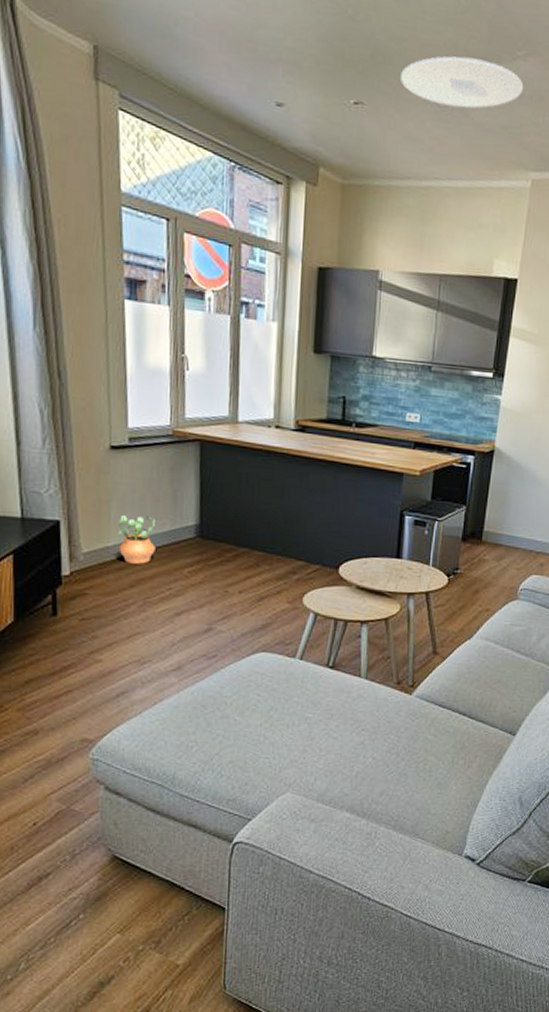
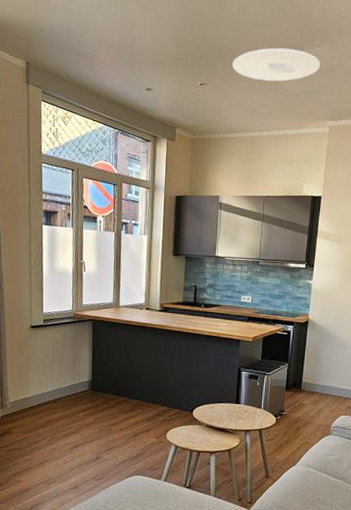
potted plant: present [116,514,156,564] -> none [33,374,61,410]

